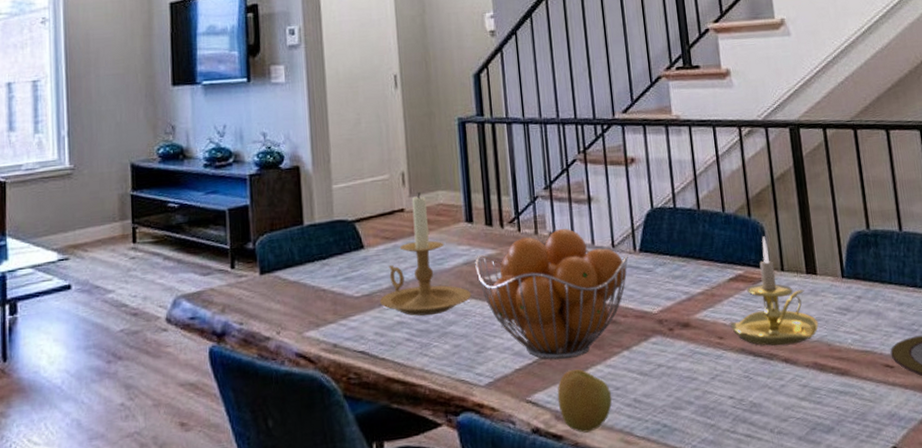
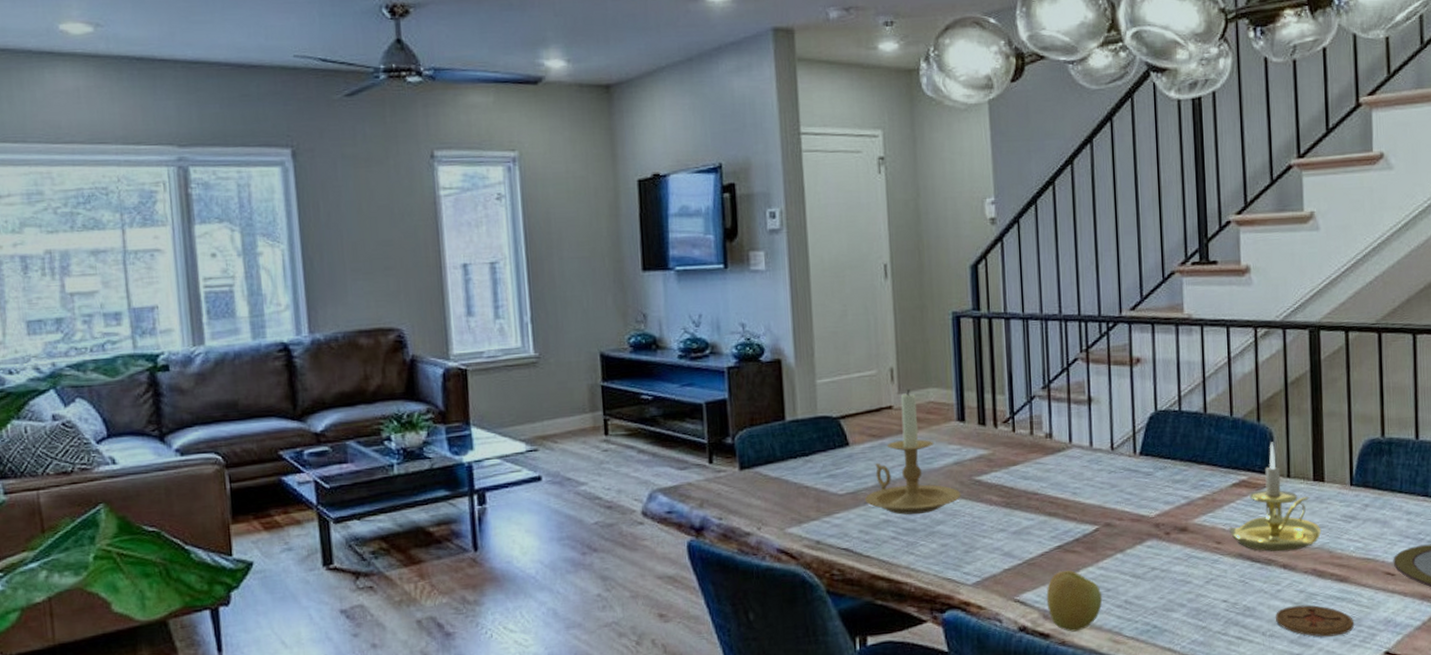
fruit basket: present [475,228,628,360] -> none [966,429,1127,561]
coaster: none [782,400,859,433] -> present [1276,605,1354,637]

